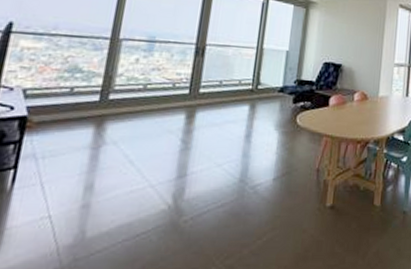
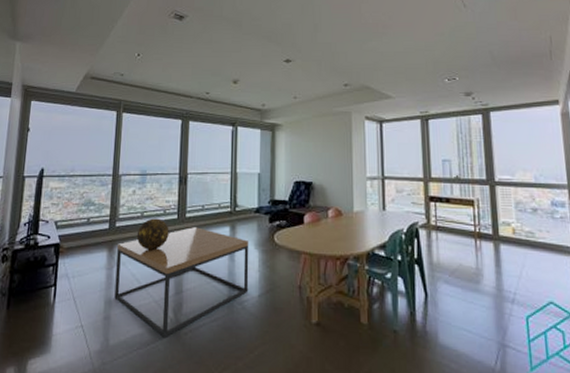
coffee table: none [98,104,269,228] -> present [114,227,249,339]
decorative sphere: none [135,92,178,128] -> present [136,218,169,250]

